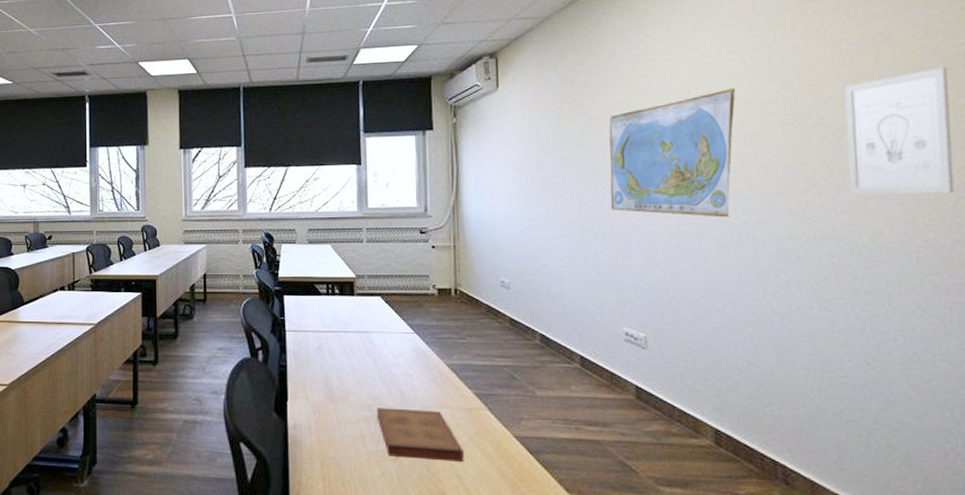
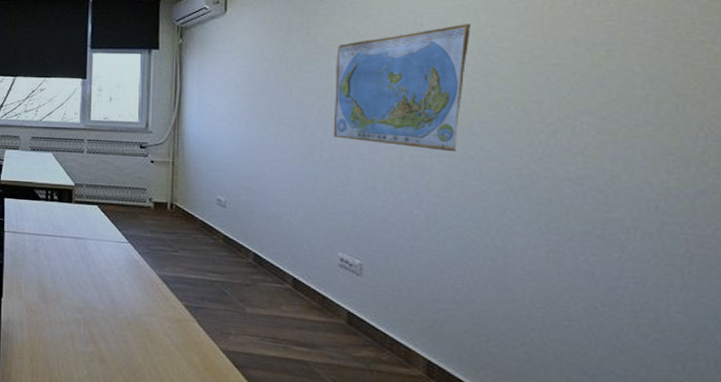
book: present [376,408,464,462] -> none [87,311,170,370]
wall art: present [844,67,954,195] -> none [586,13,704,143]

